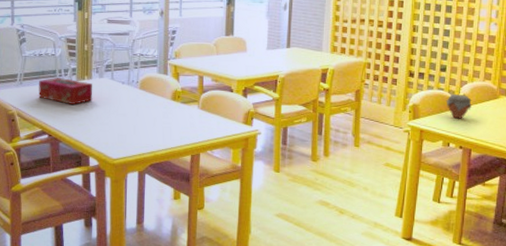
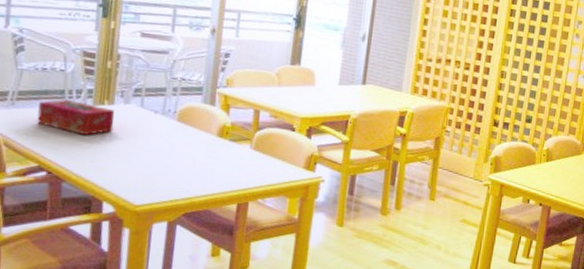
jar: present [446,93,472,119] -> none [529,147,555,174]

